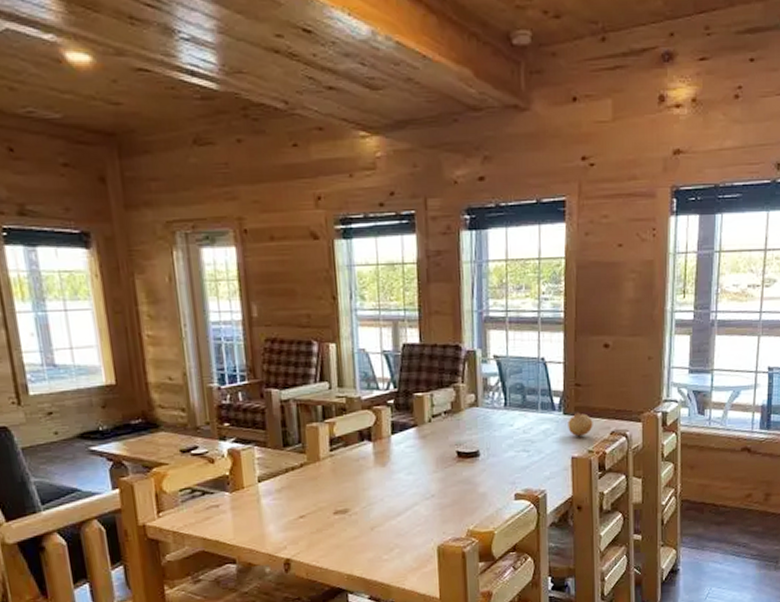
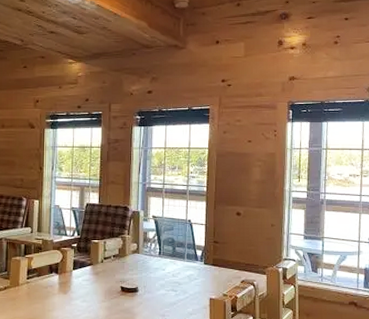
fruit: present [568,411,593,437] -> none [207,262,228,283]

